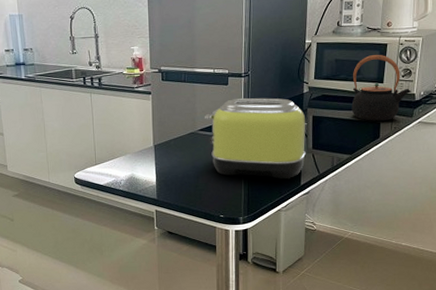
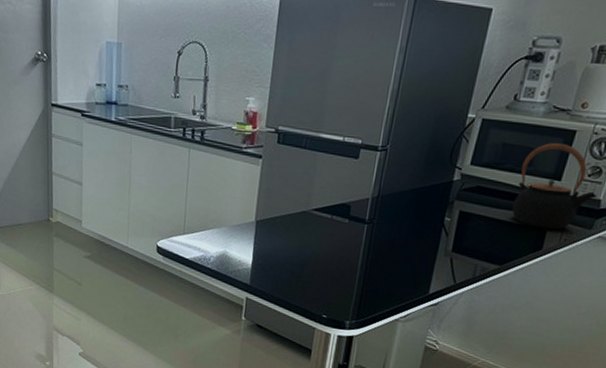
toaster: present [204,97,306,180] -> none [321,176,450,285]

